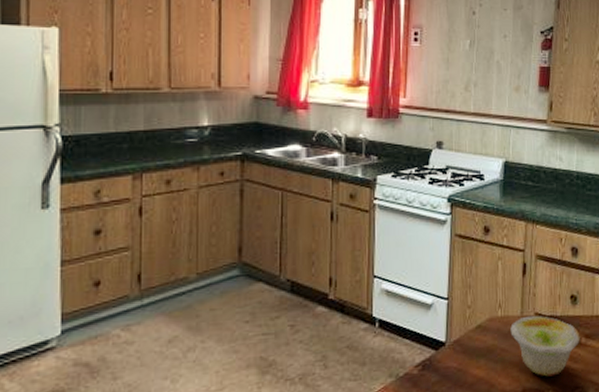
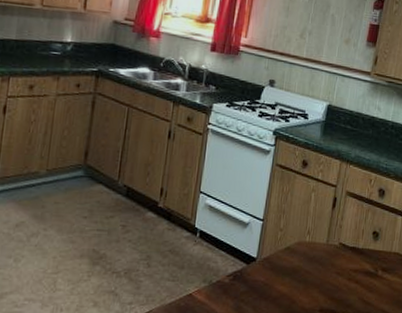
bowl: present [510,315,580,377] -> none [315,244,378,301]

